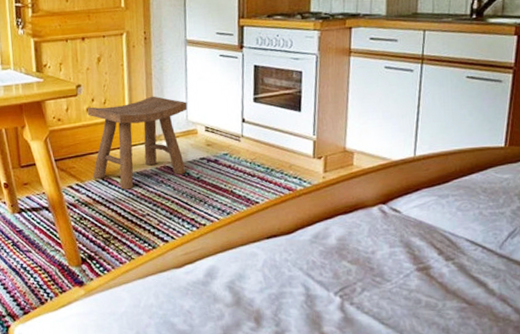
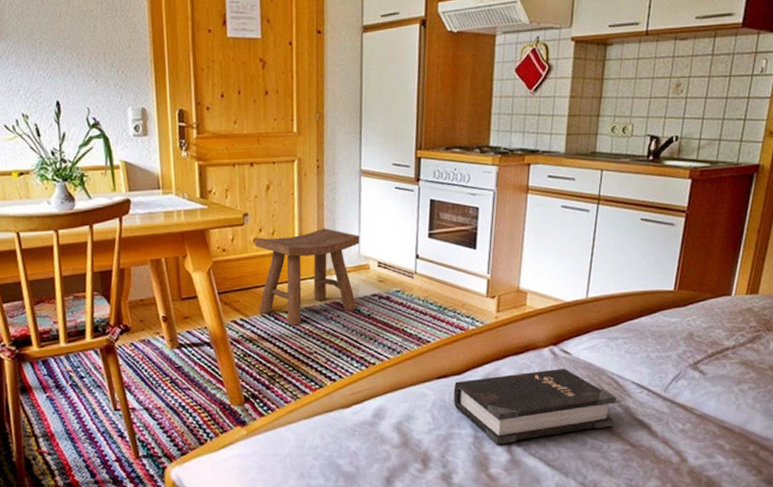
hardback book: none [284,227,451,303] -> present [454,368,617,445]

